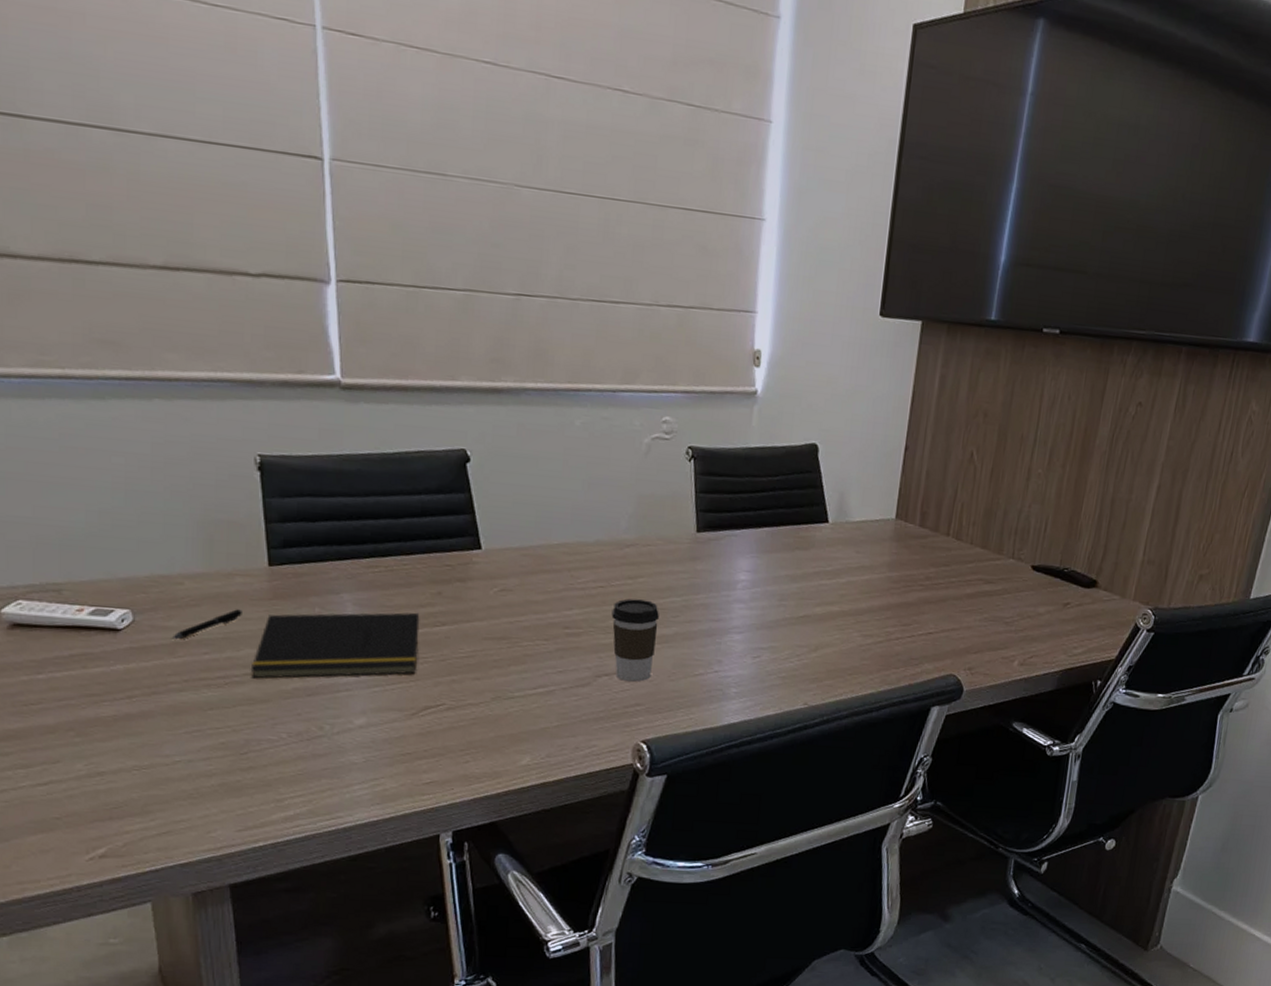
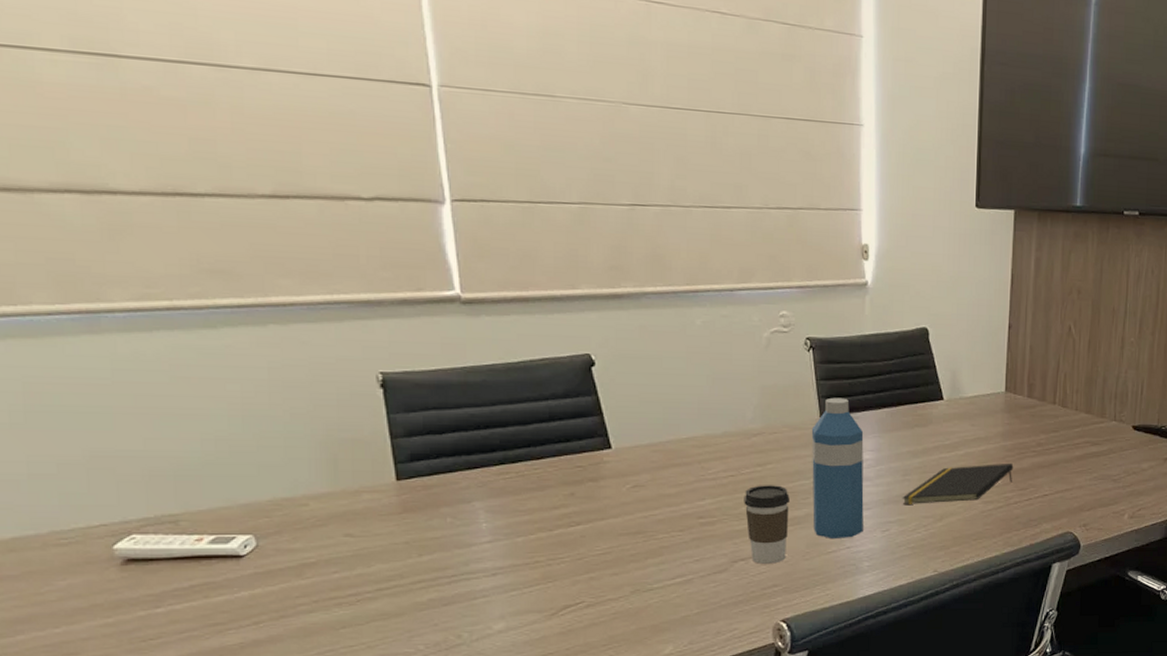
pen: present [171,609,242,640] -> none [298,526,371,561]
notepad: present [250,612,420,679] -> none [383,514,555,593]
water bottle: none [681,512,741,662] -> present [811,397,864,540]
notepad: none [776,595,898,633] -> present [902,463,1014,504]

